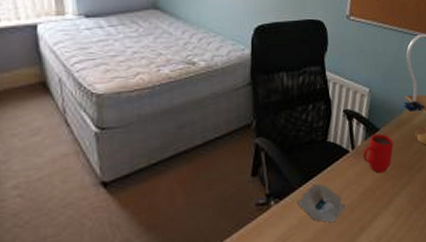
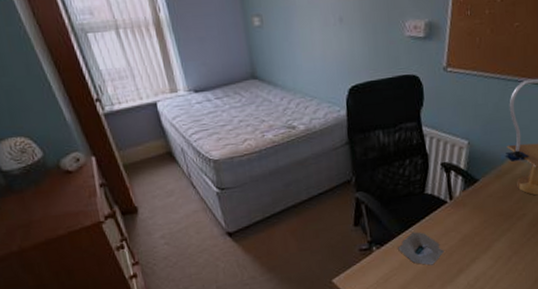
mug: present [363,134,394,174] -> none [461,184,494,222]

